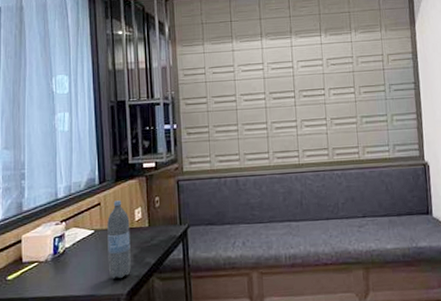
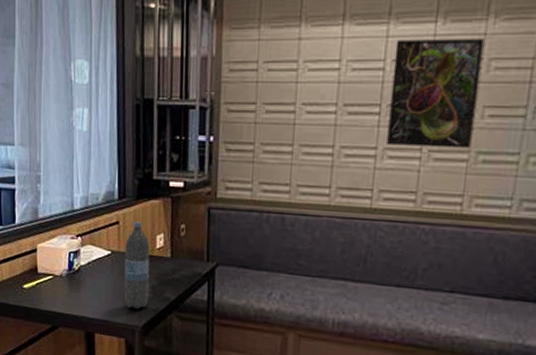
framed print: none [298,45,357,118] -> present [387,39,484,149]

